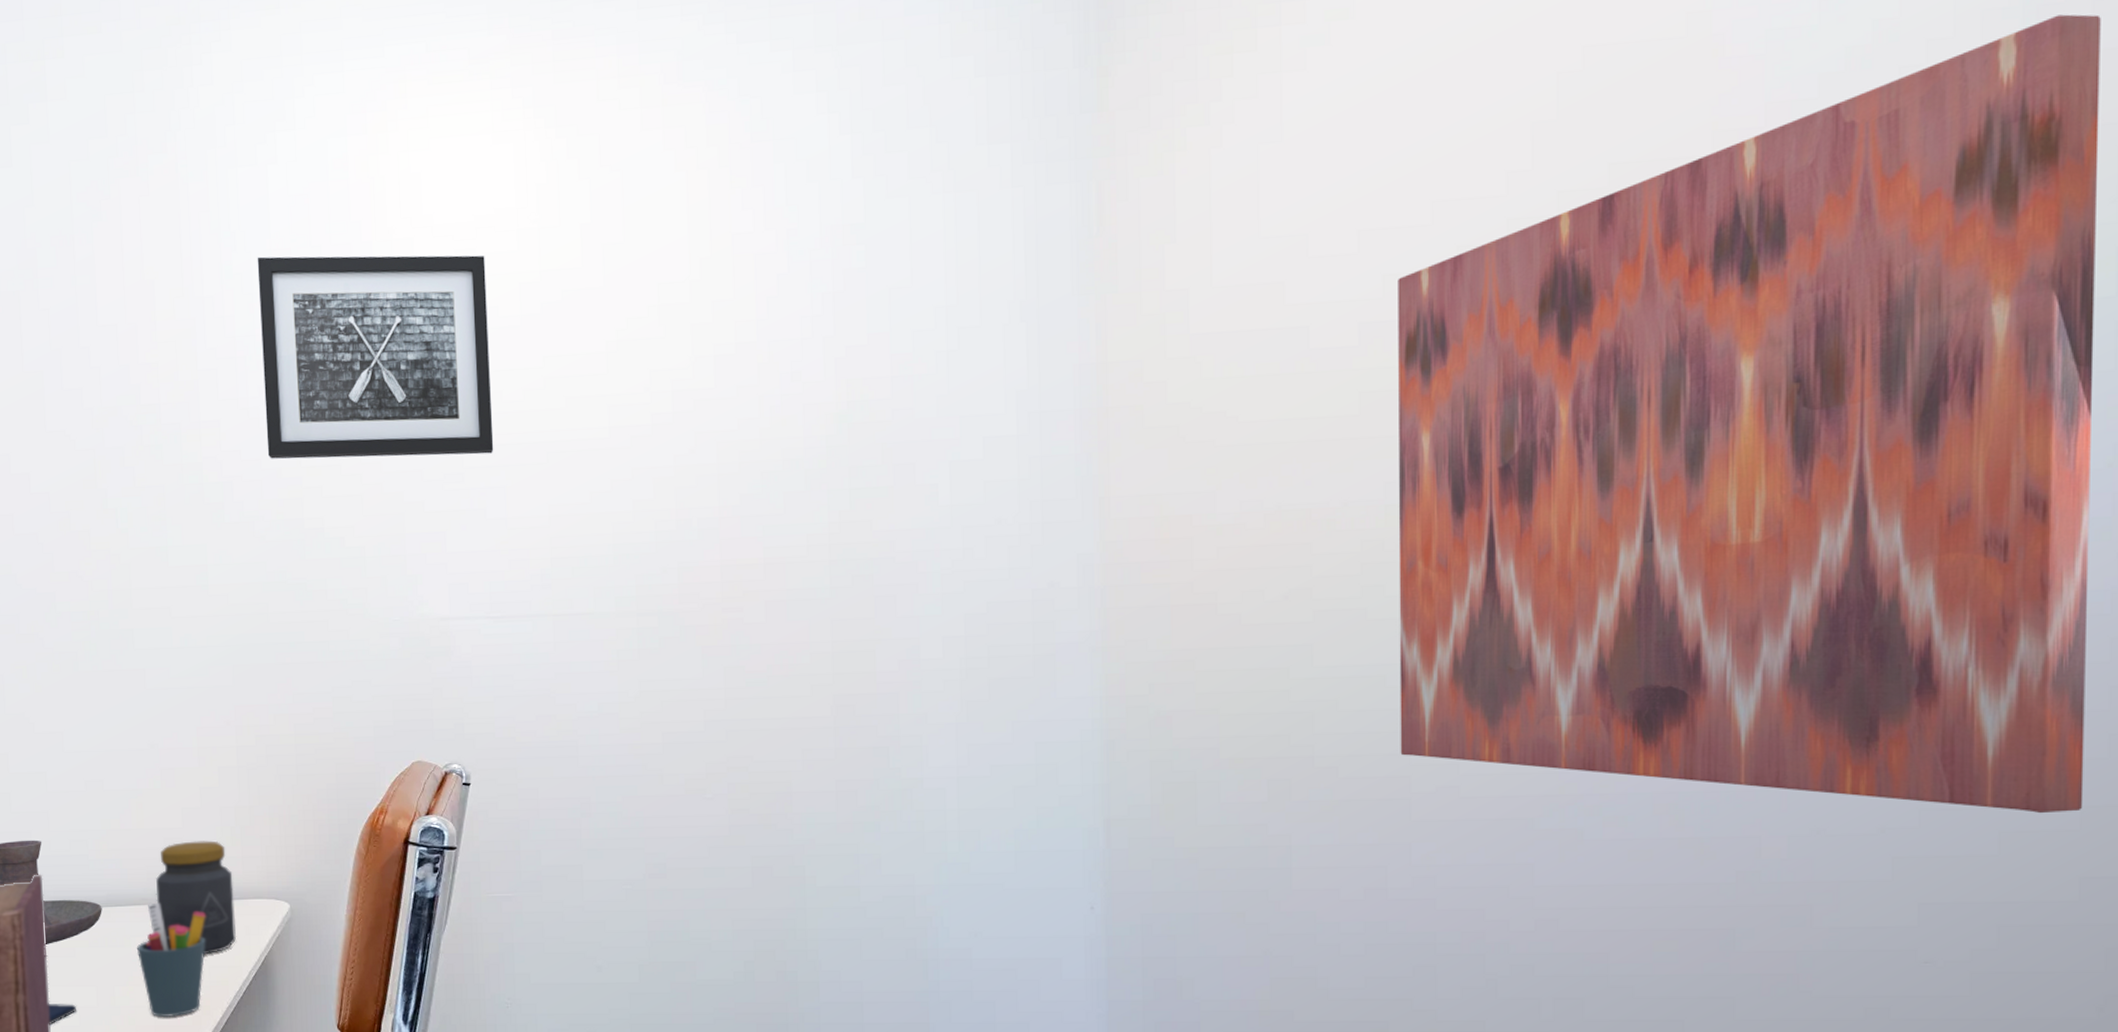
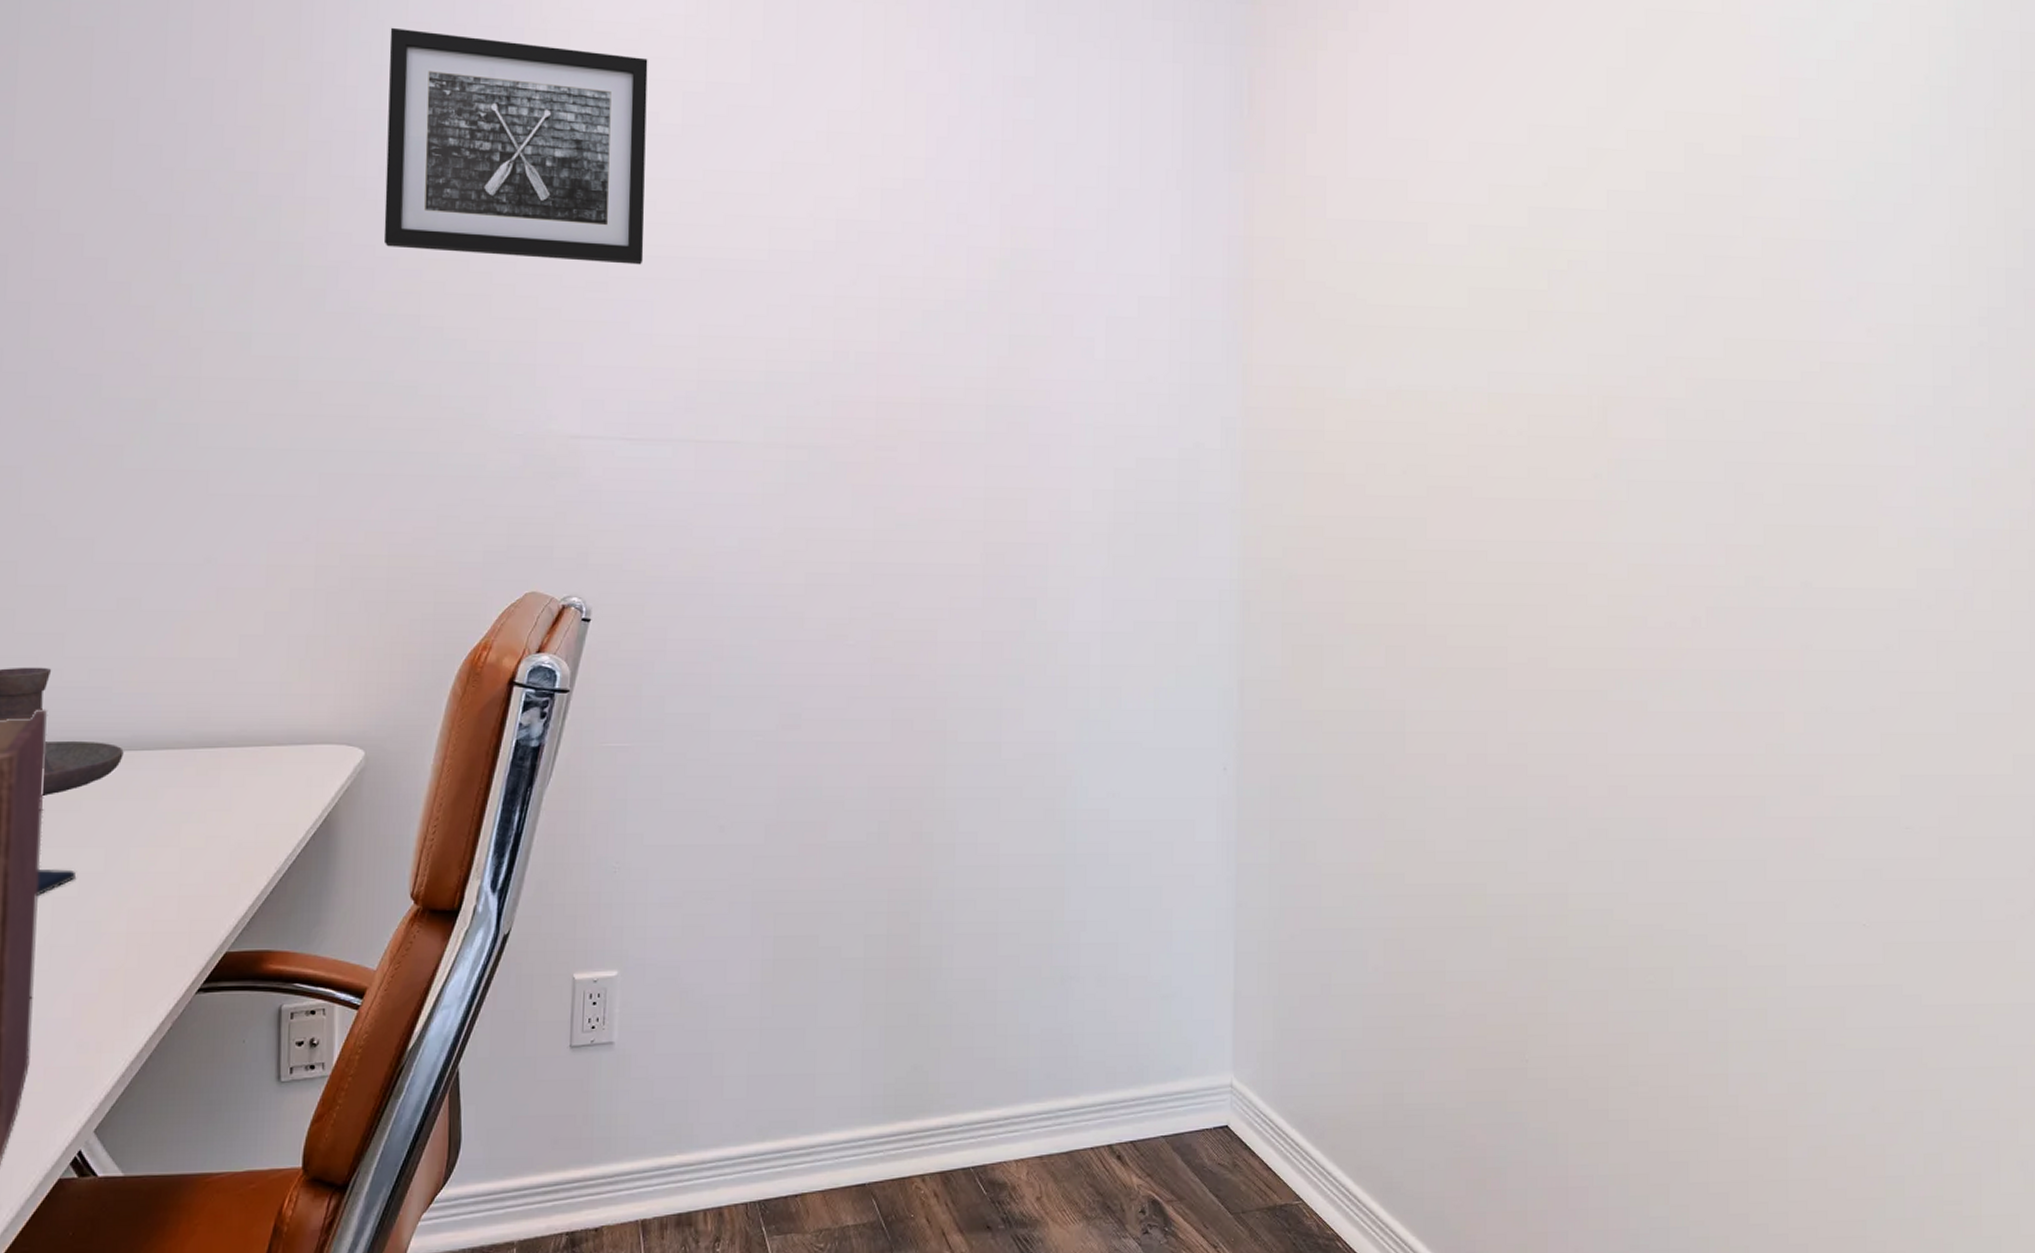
pen holder: present [136,902,206,1018] -> none [163,746,258,886]
jar: present [156,840,237,955] -> none [196,674,297,810]
wall art: present [1398,14,2101,814] -> none [1499,39,2014,699]

